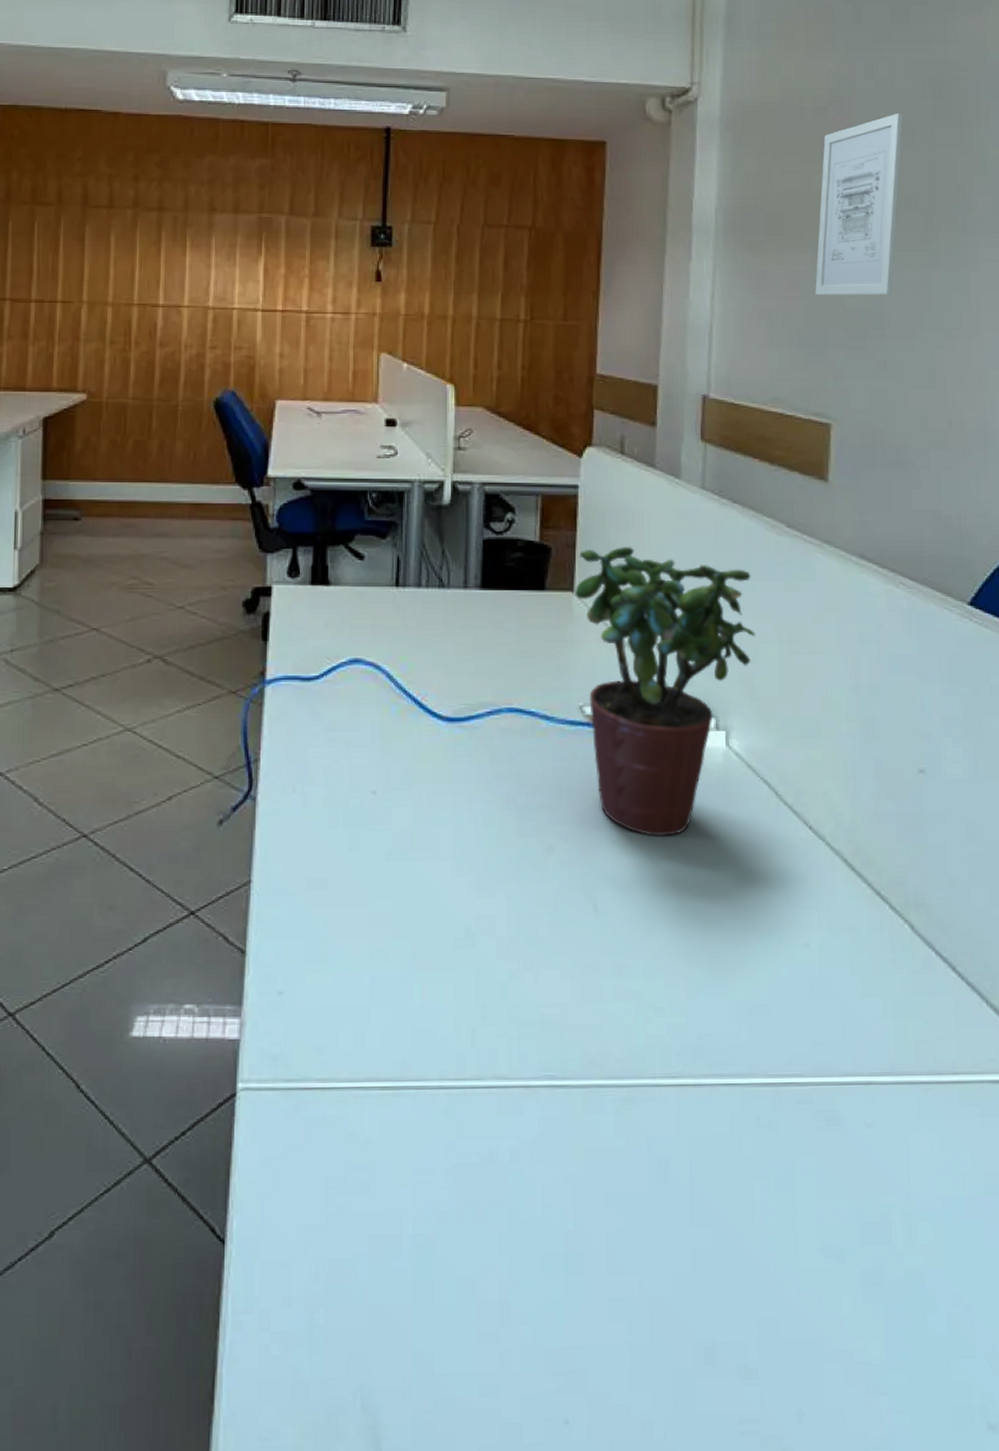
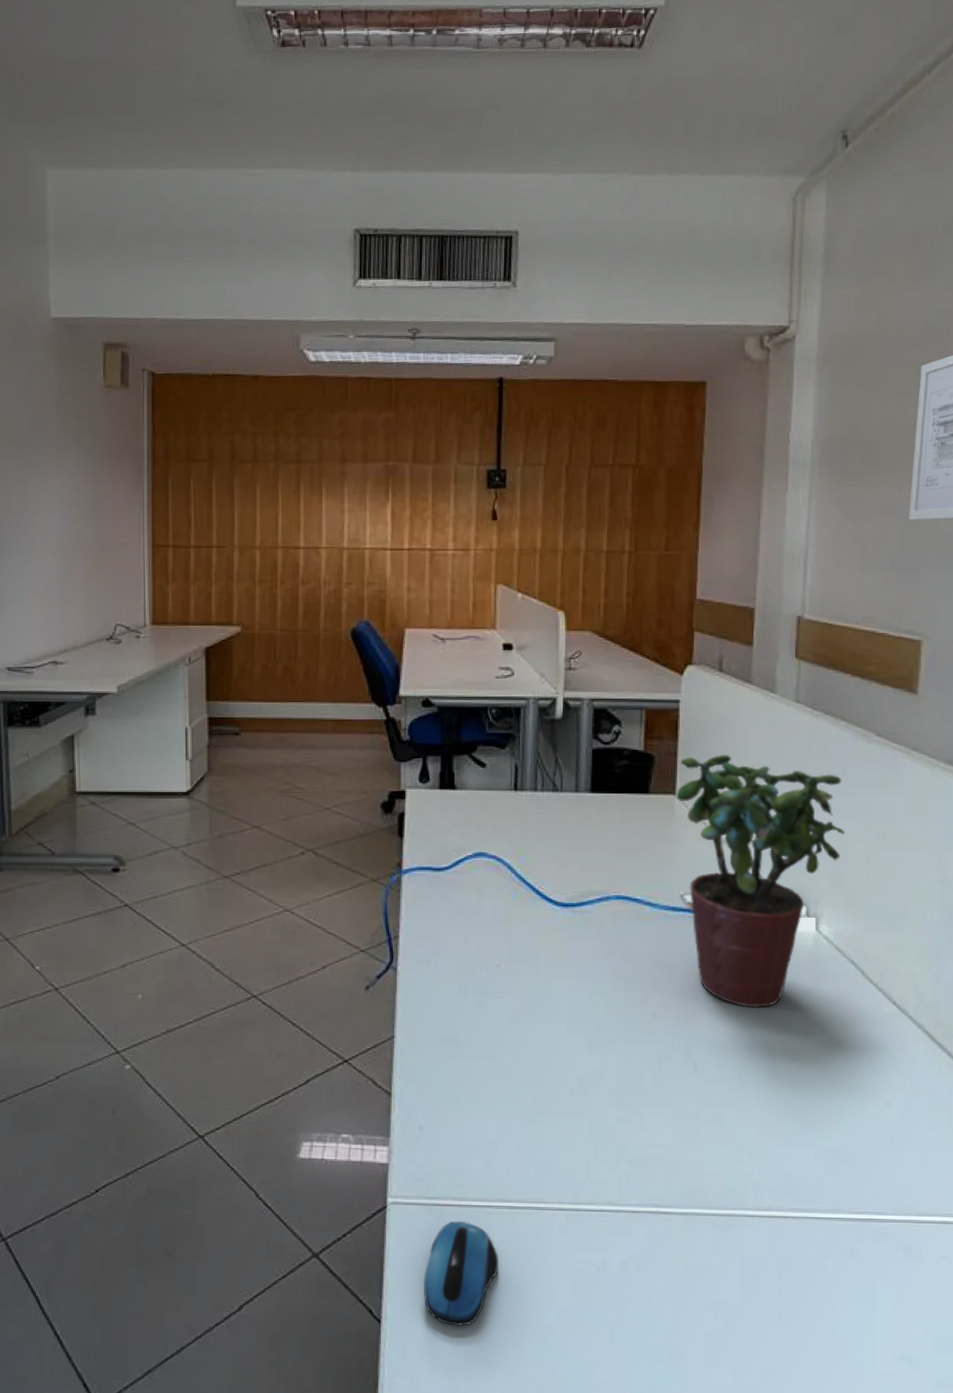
computer mouse: none [277,1107,368,1242] -> present [423,1221,498,1326]

